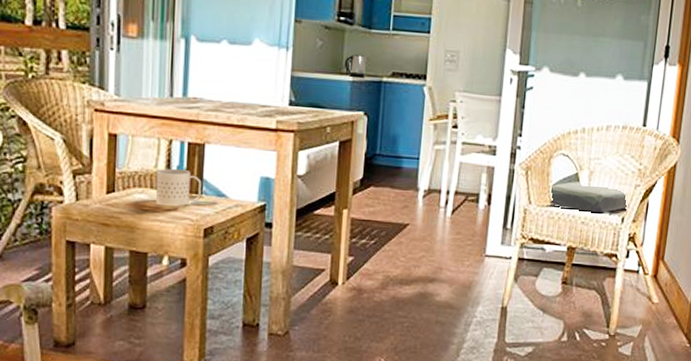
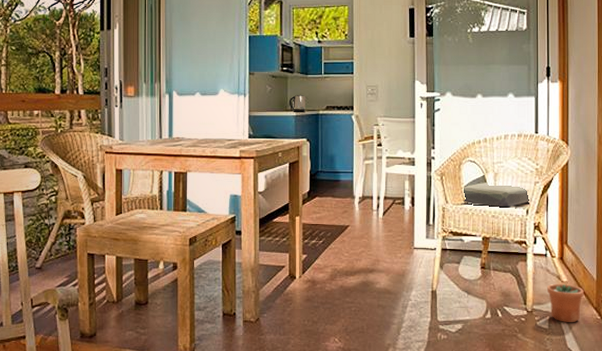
mug: present [155,168,202,207] -> none [152,193,186,222]
planter: none [634,304,675,351] -> present [546,283,584,323]

